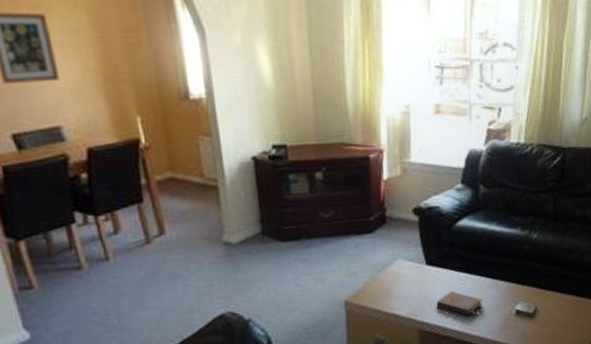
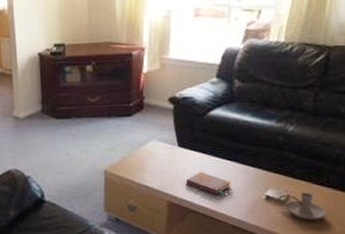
candle holder: none [526,301,570,331] -> present [277,192,326,220]

